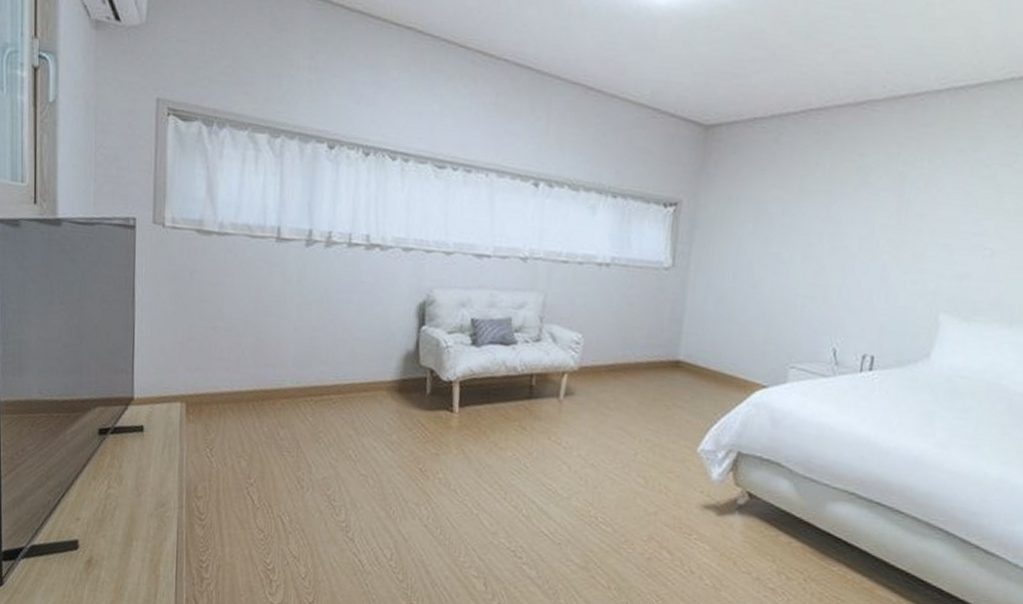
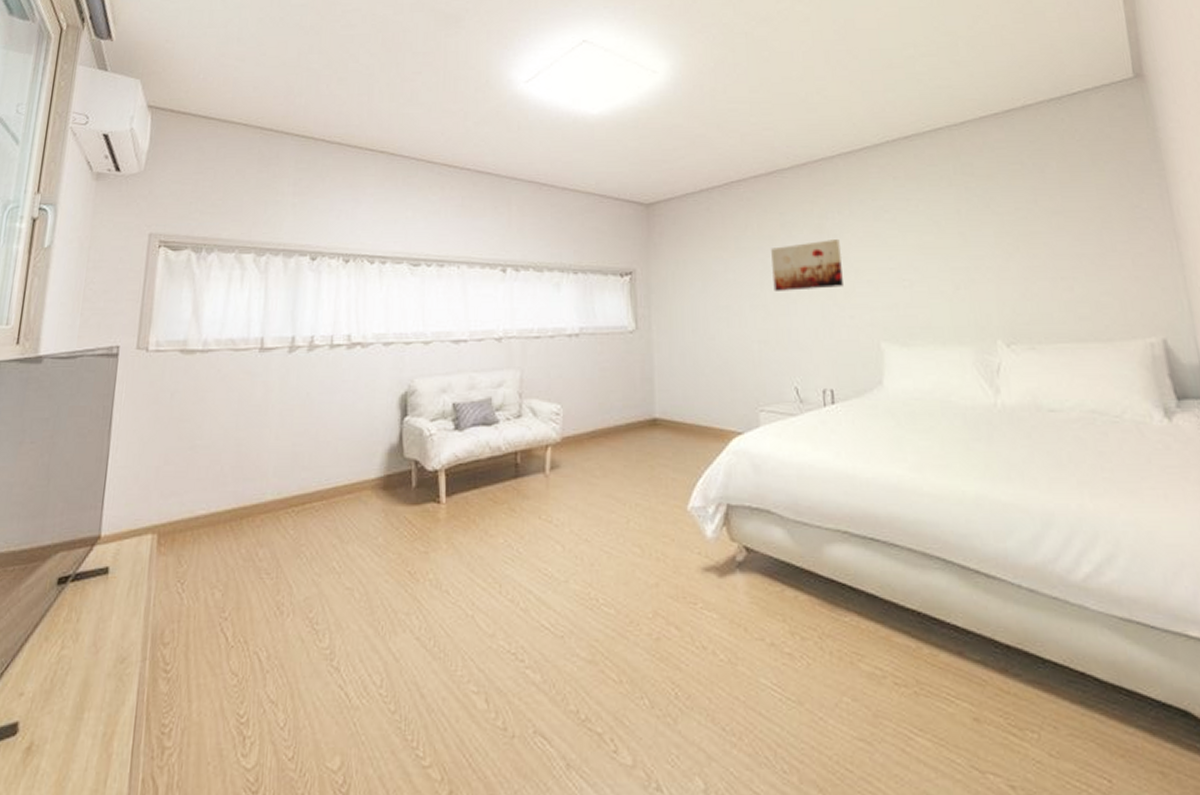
wall art: none [833,192,922,248] -> present [771,239,843,291]

